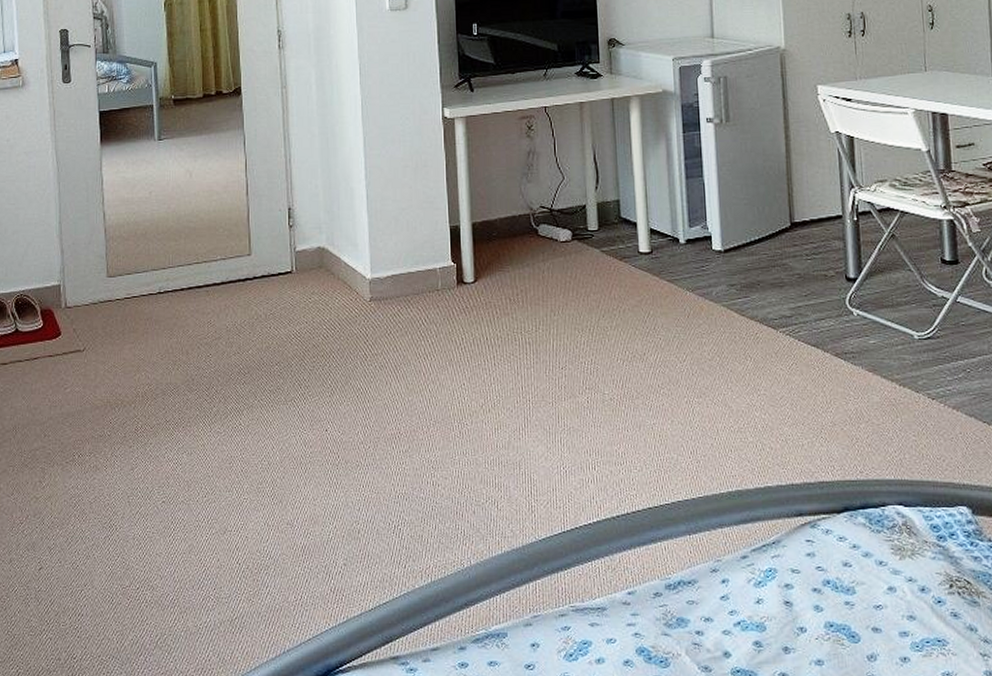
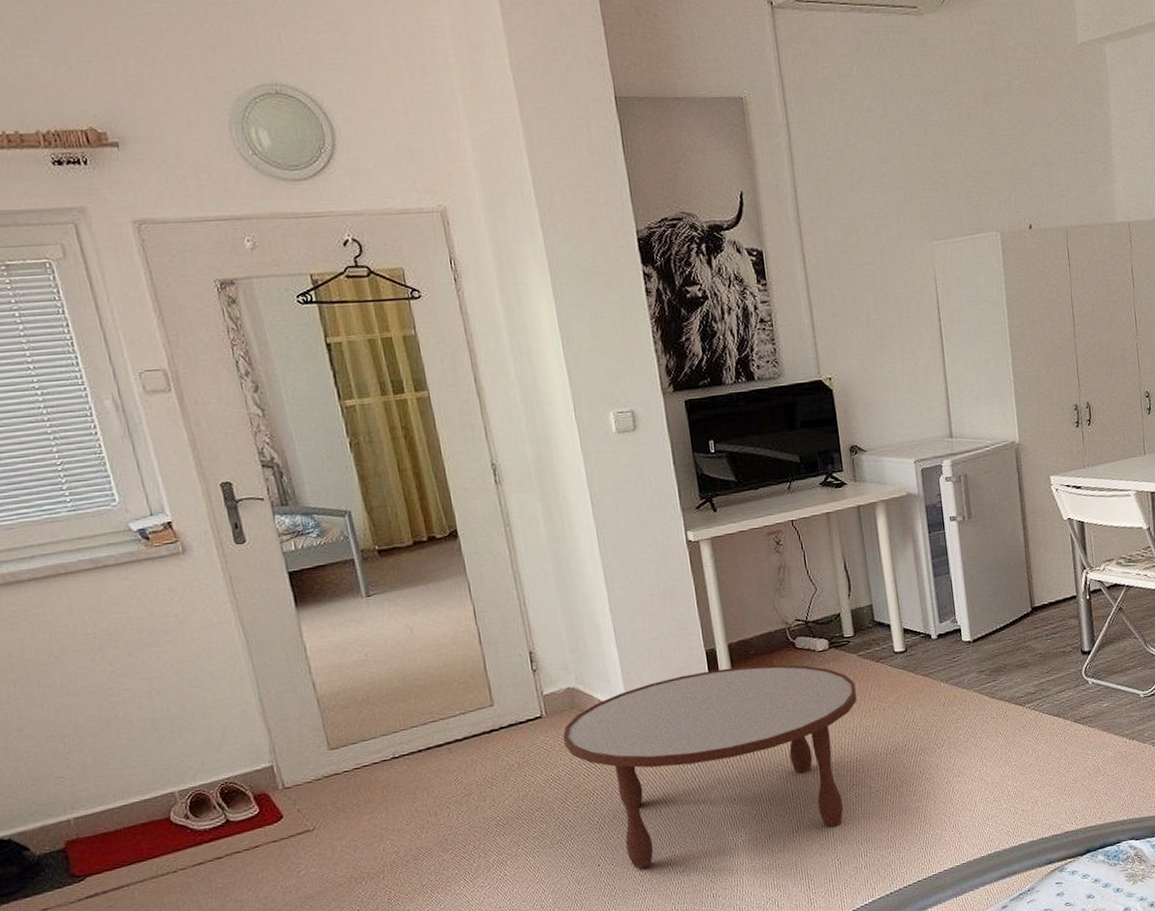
coffee table: none [308,247,597,441] -> present [562,664,857,869]

